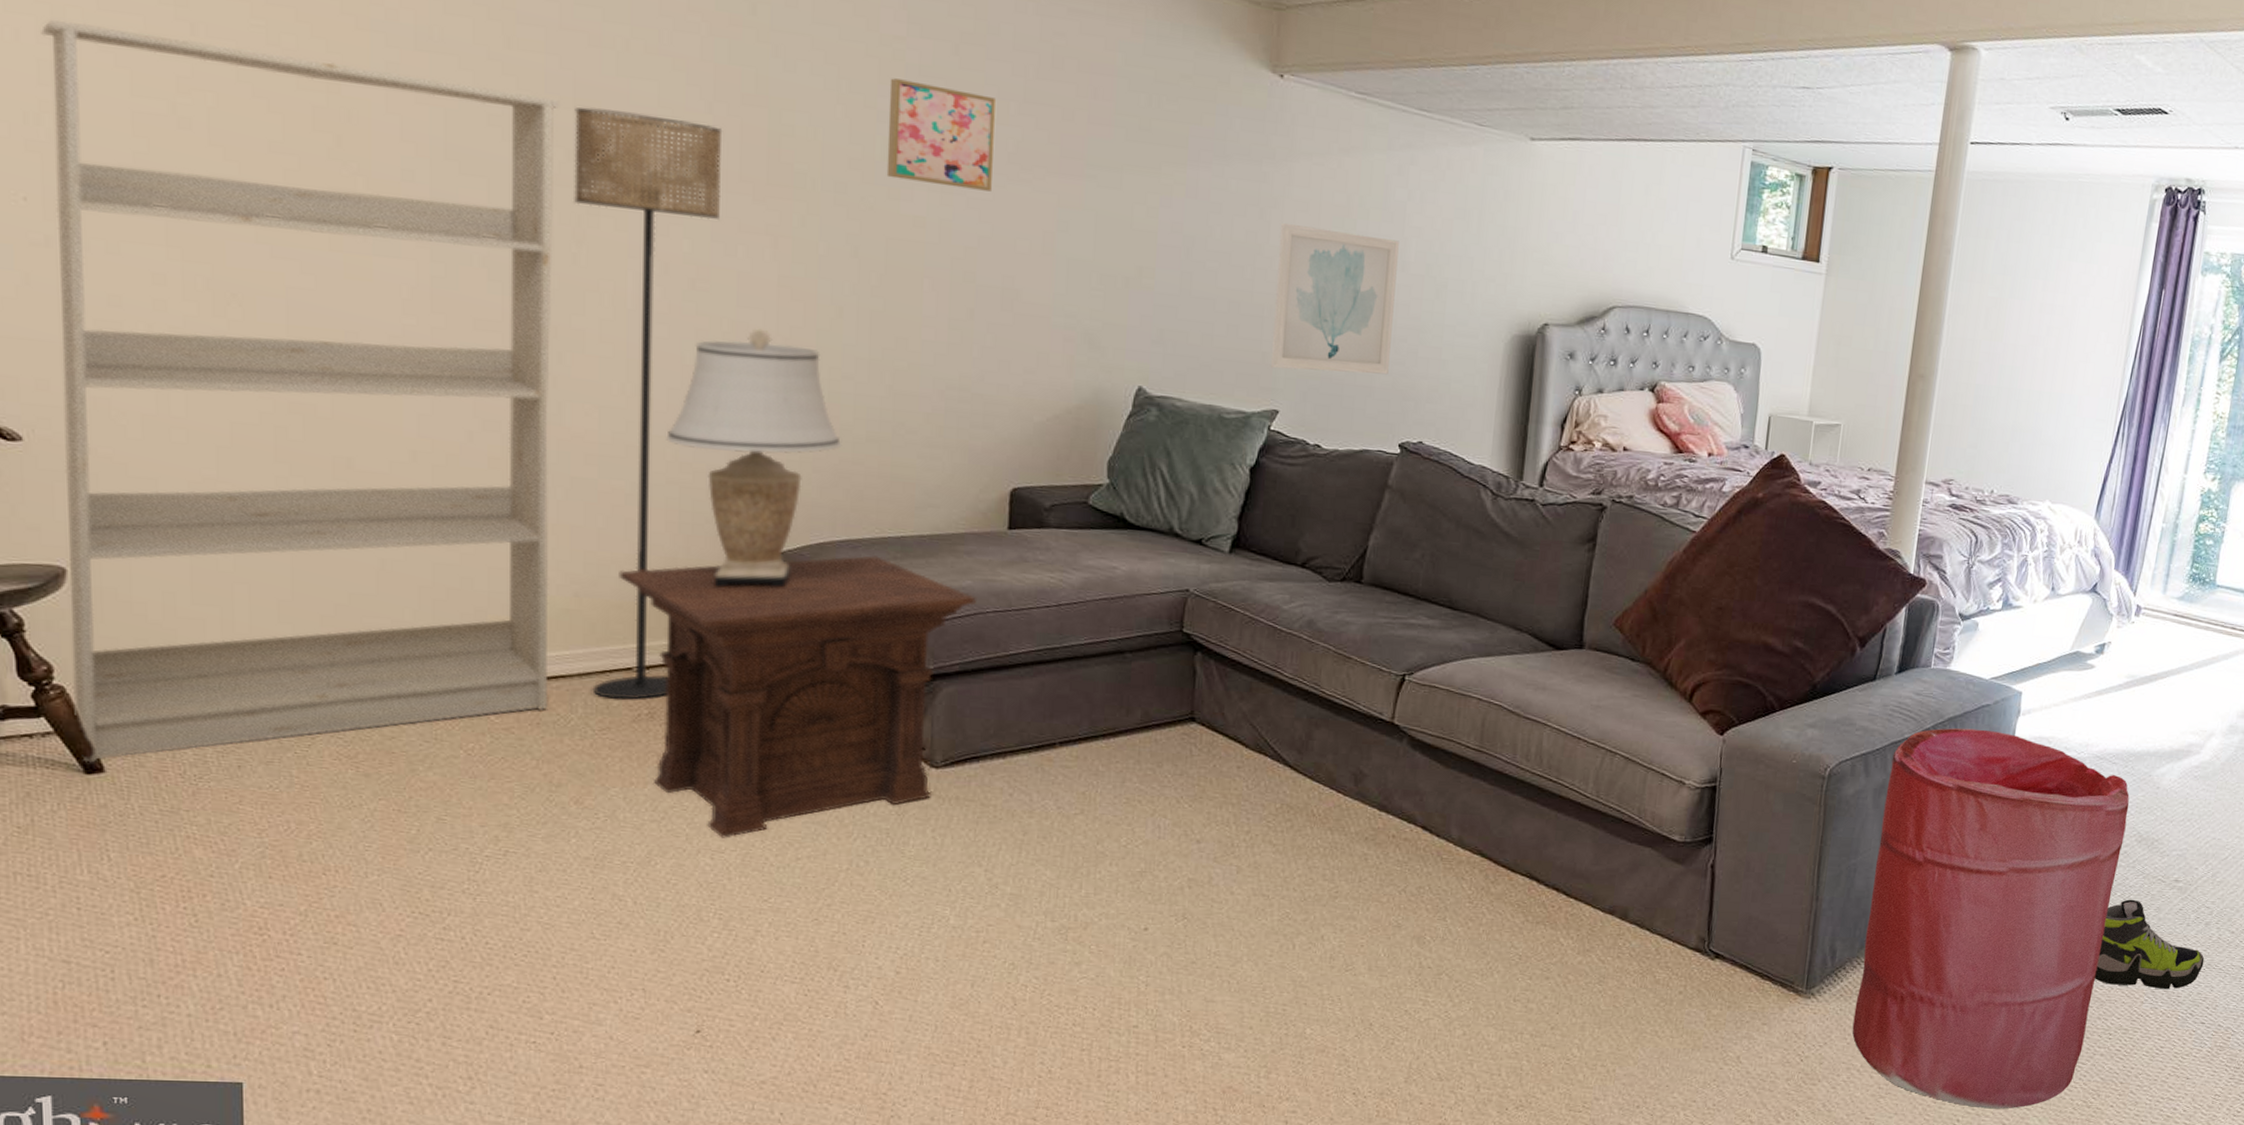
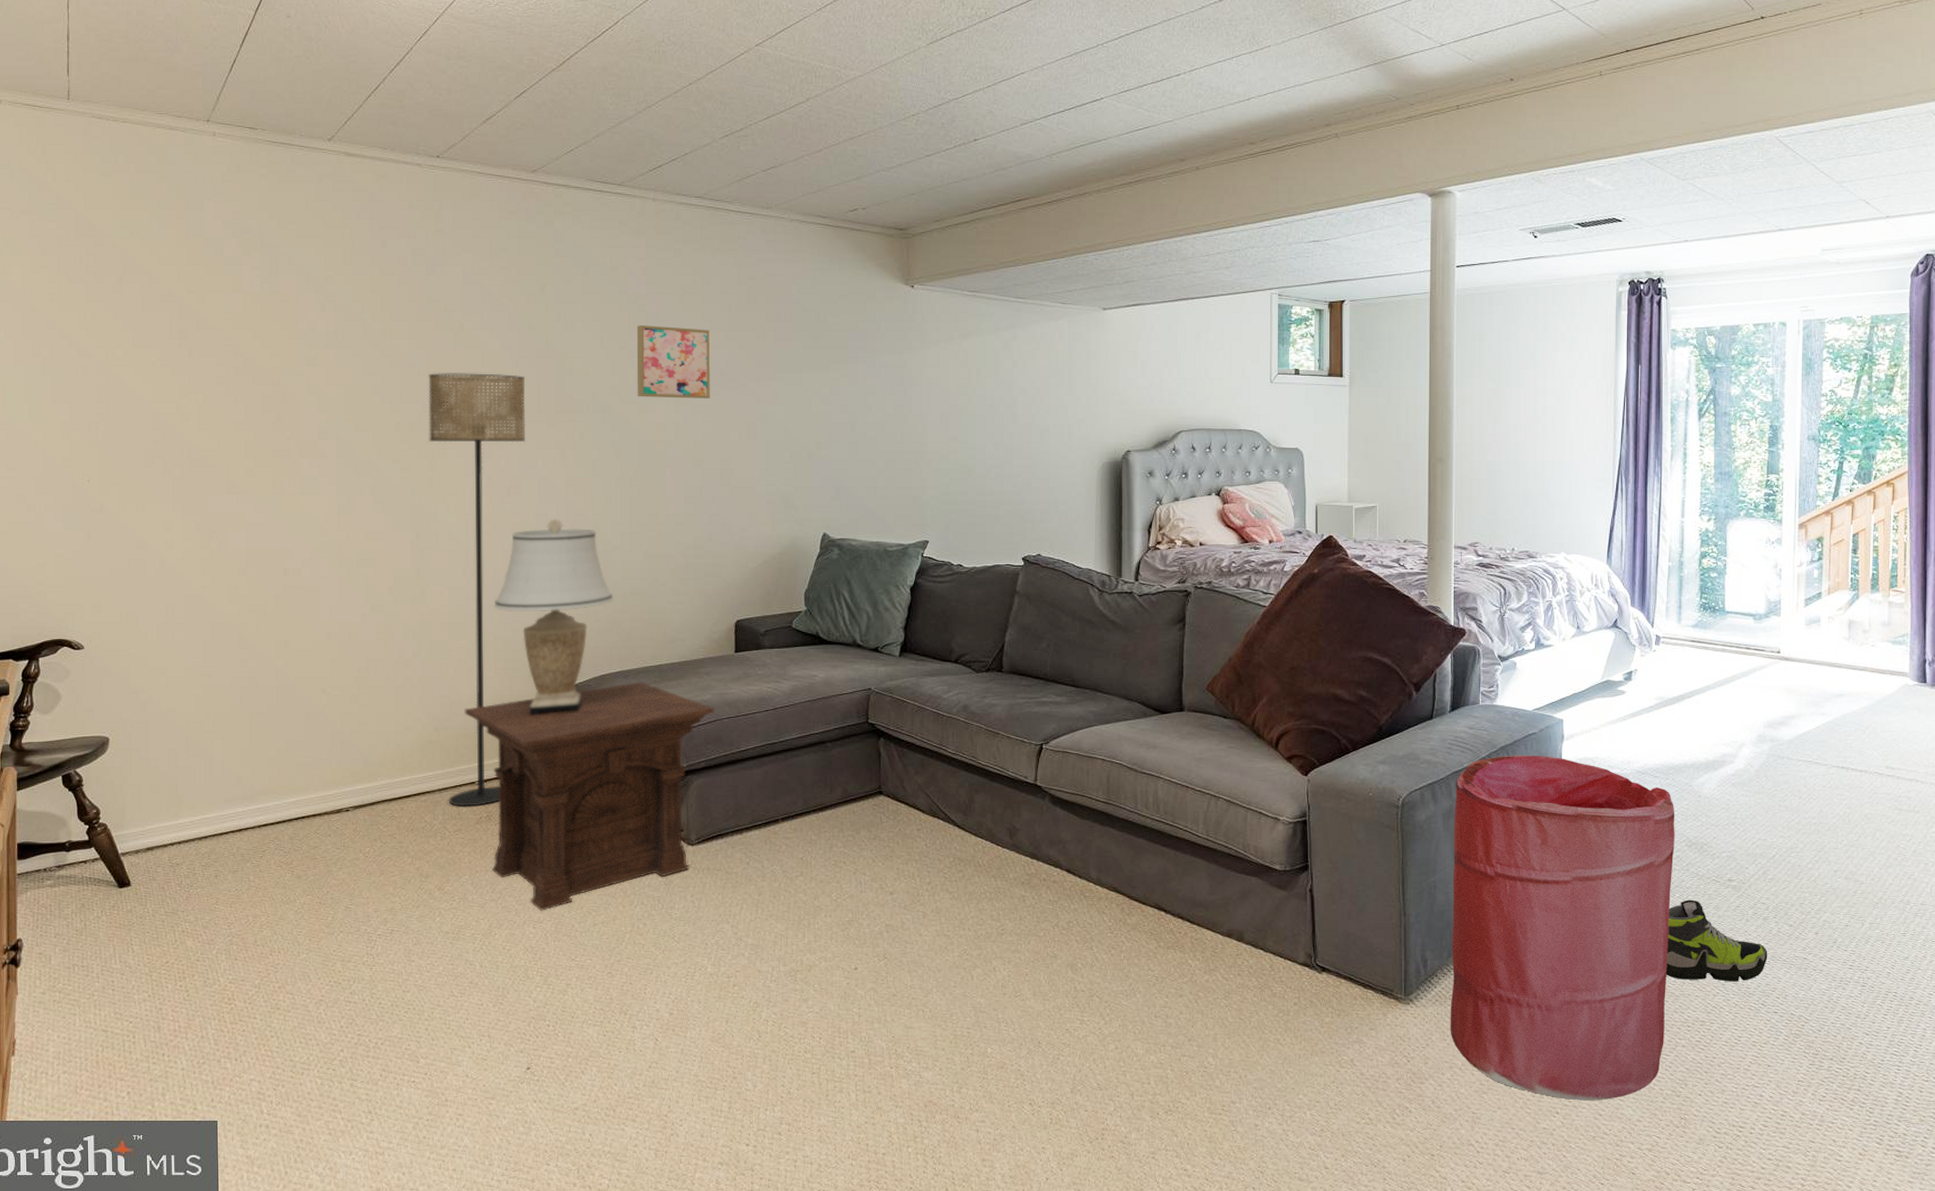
bookcase: present [41,19,559,763] -> none [100,357,418,879]
wall art: present [1270,222,1399,375] -> none [919,396,1009,509]

